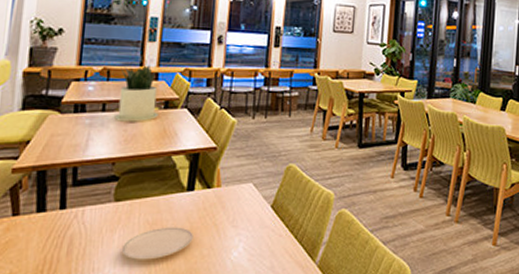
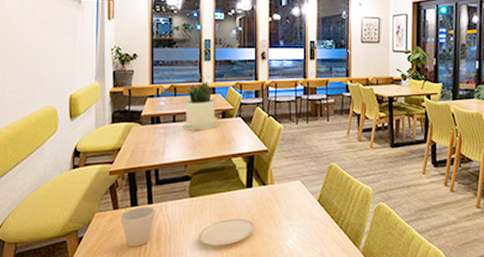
cup: none [20,212,68,262] -> present [121,207,155,247]

